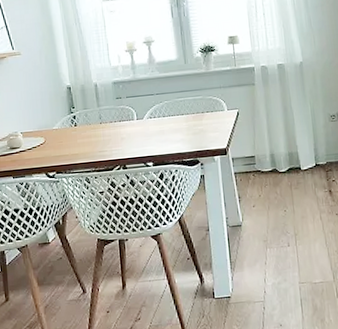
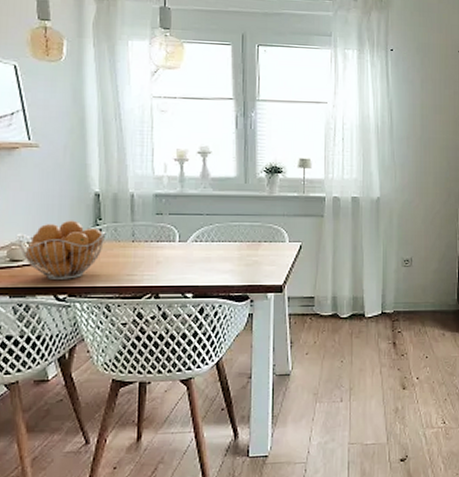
fruit basket: none [12,111,79,161] -> present [15,220,106,281]

